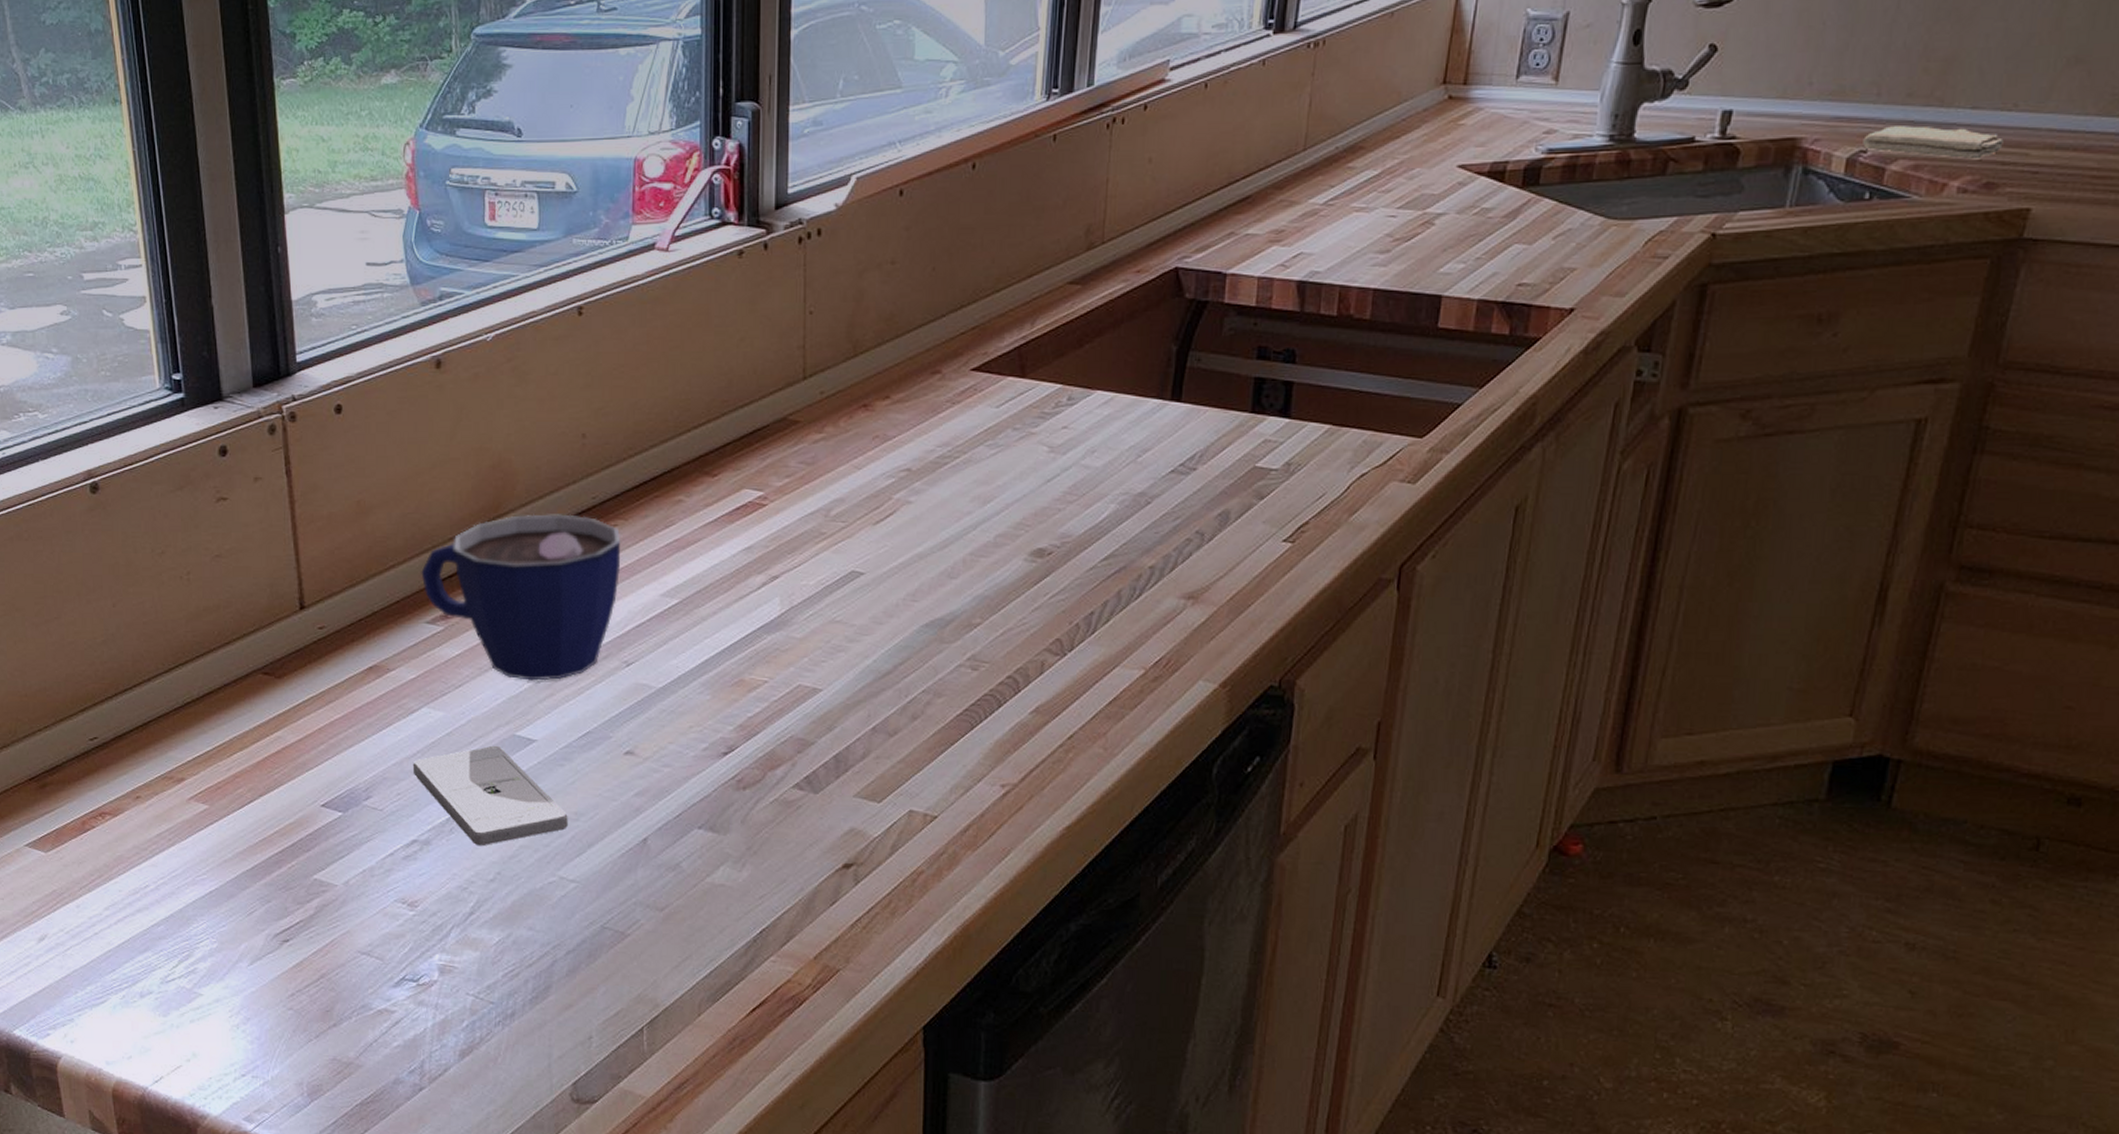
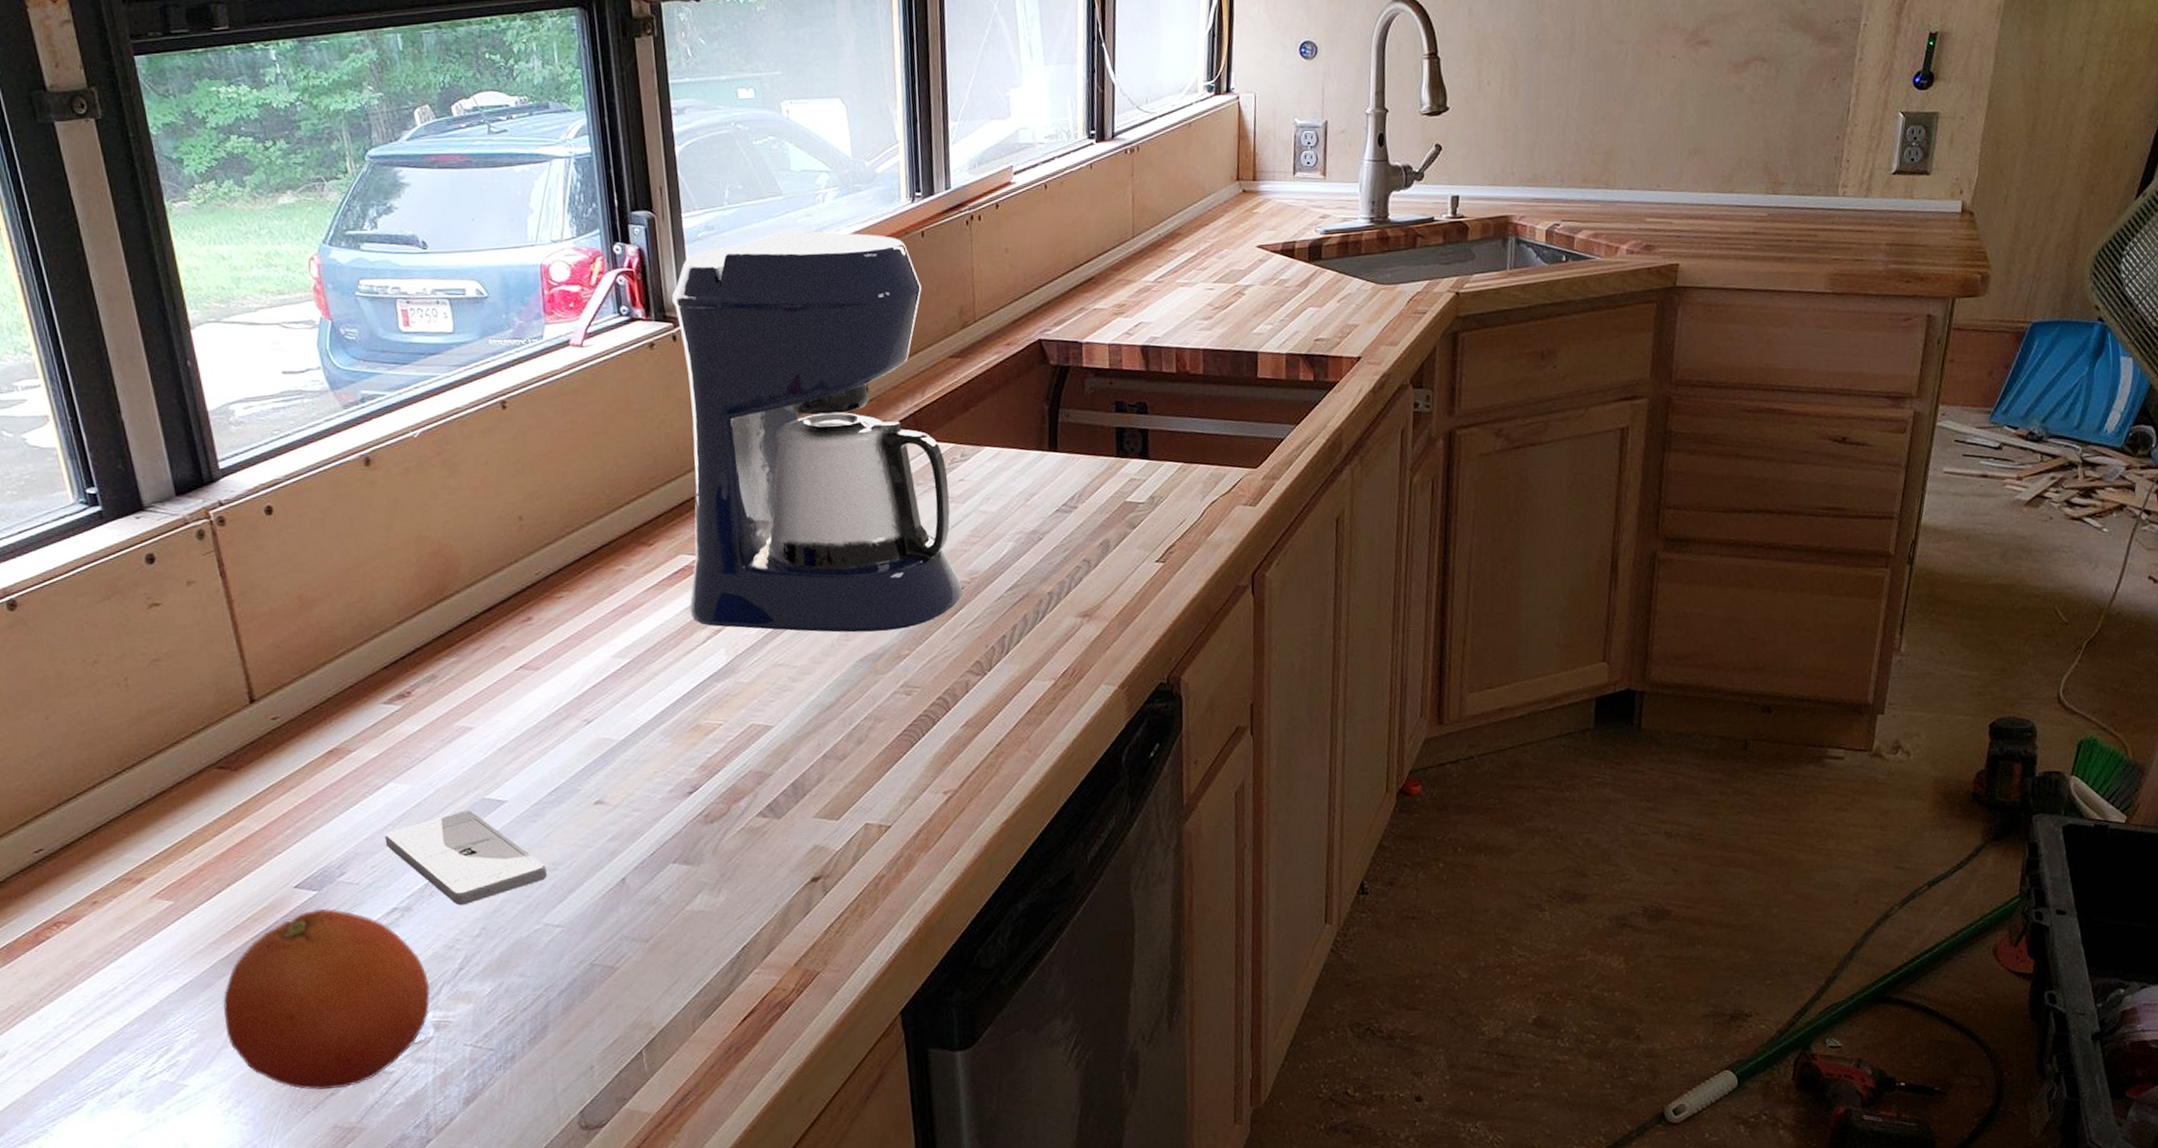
fruit: none [242,831,440,1021] -> present [222,908,431,1090]
cup: present [421,514,620,681] -> none [372,590,571,747]
coffee maker: none [747,130,1051,594] -> present [671,231,963,633]
washcloth: present [1863,126,2004,160] -> none [1556,204,1654,228]

